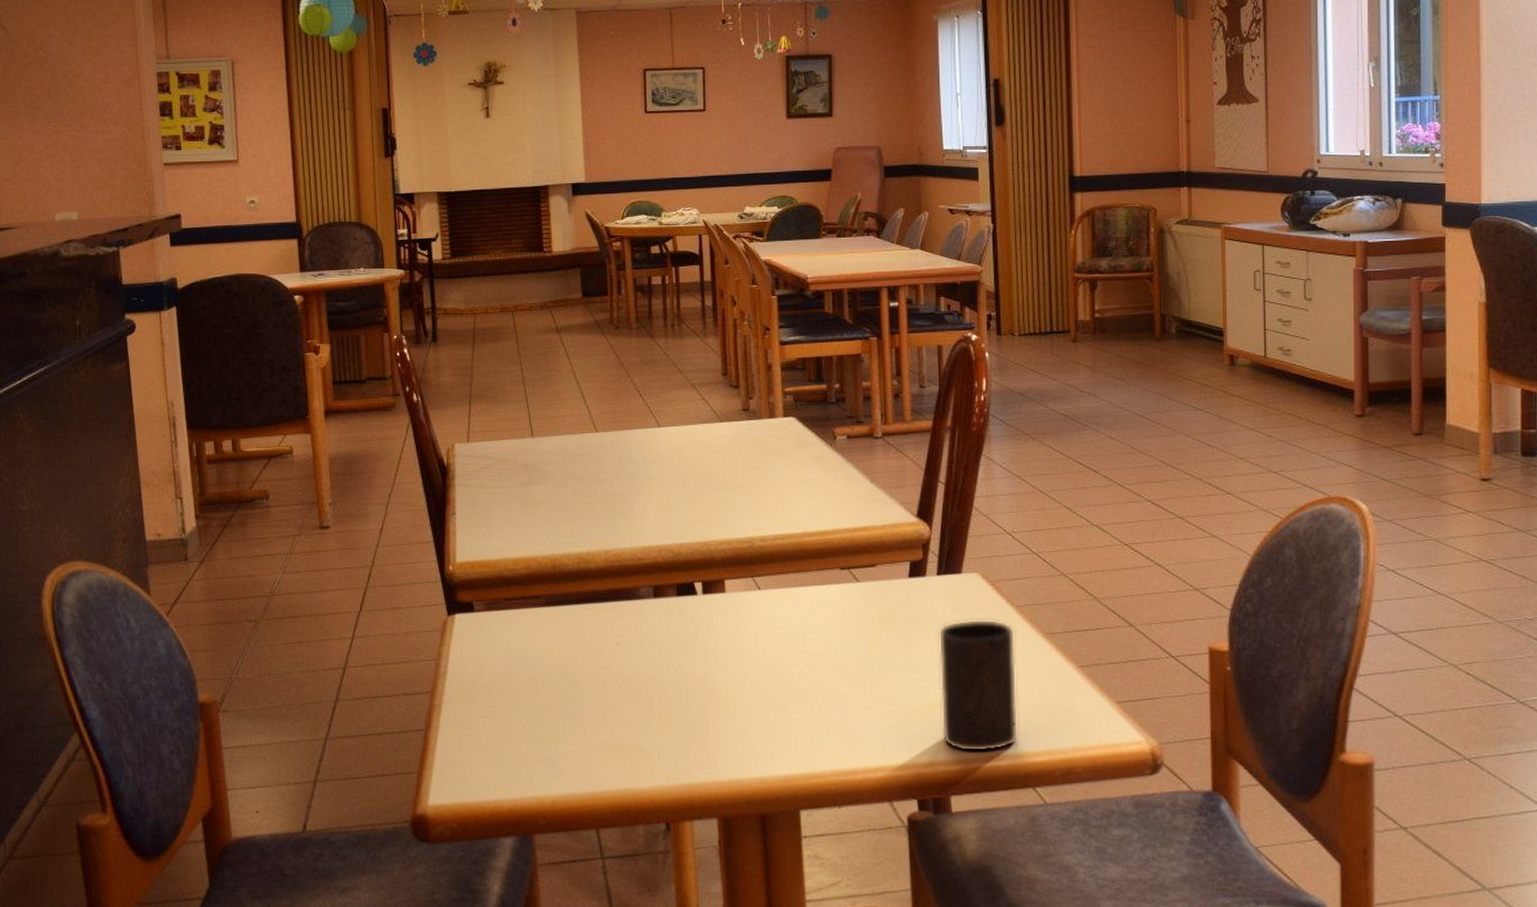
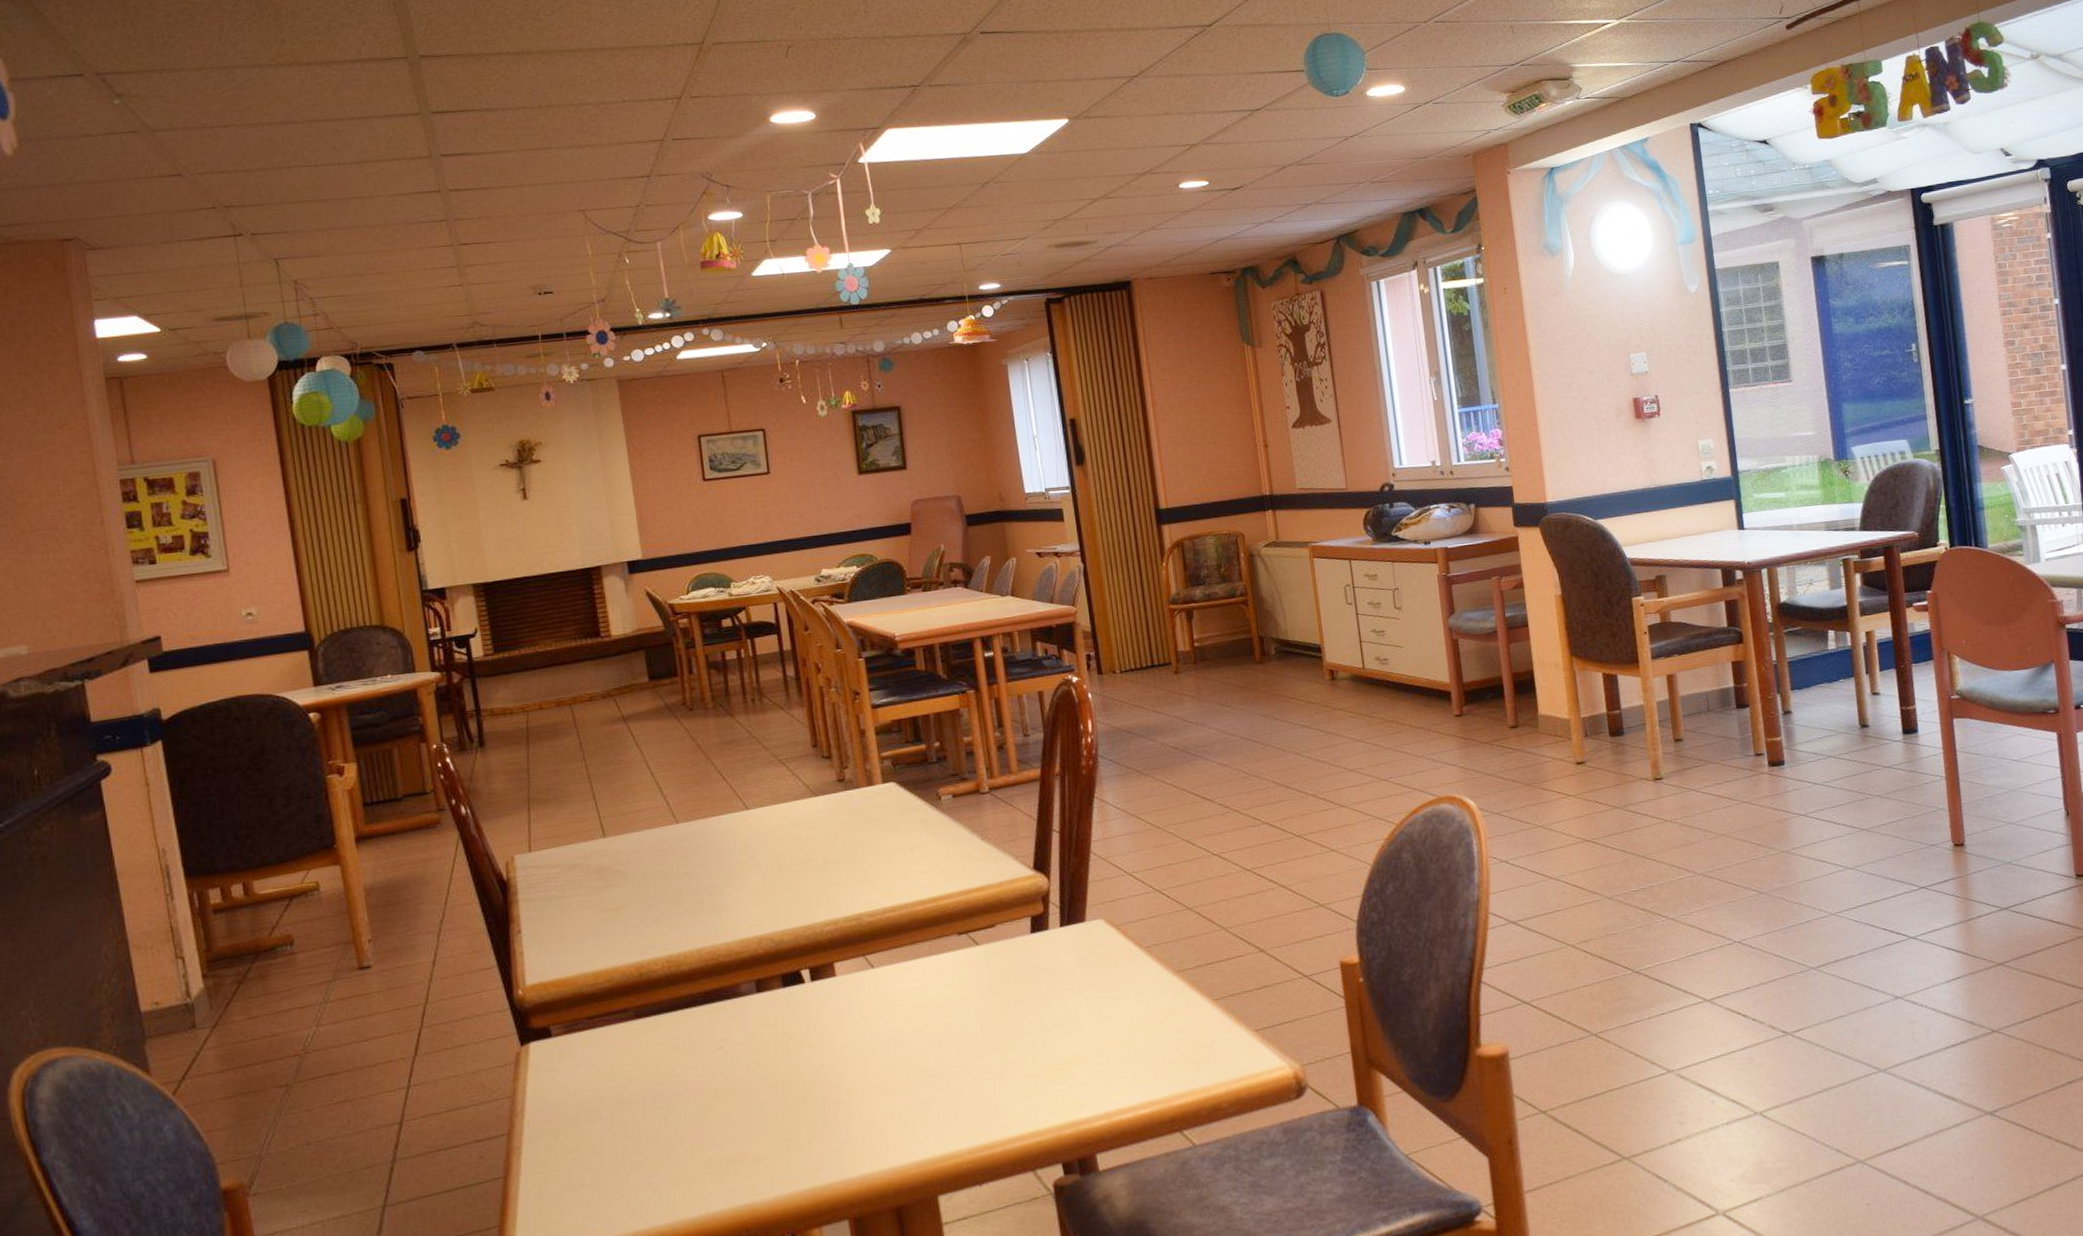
cup: present [938,619,1018,753] -> none [1067,964,1160,1106]

